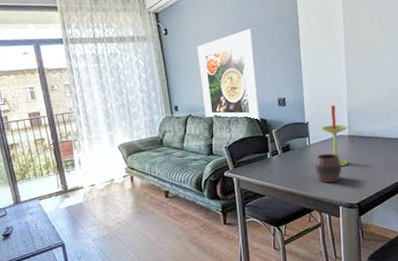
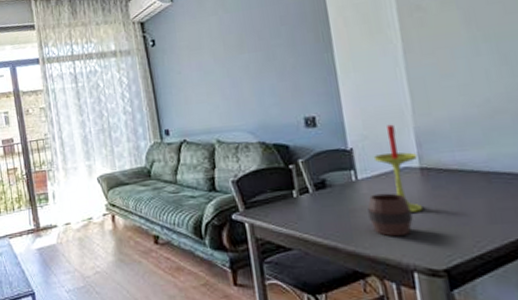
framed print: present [197,28,261,123] -> none [192,31,282,150]

